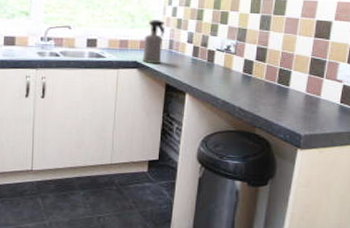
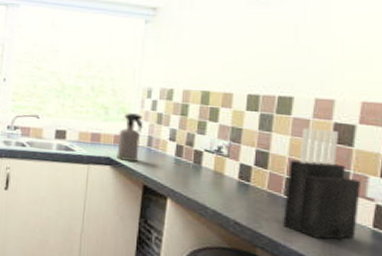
knife block: none [276,26,334,116] -> present [283,128,362,241]

